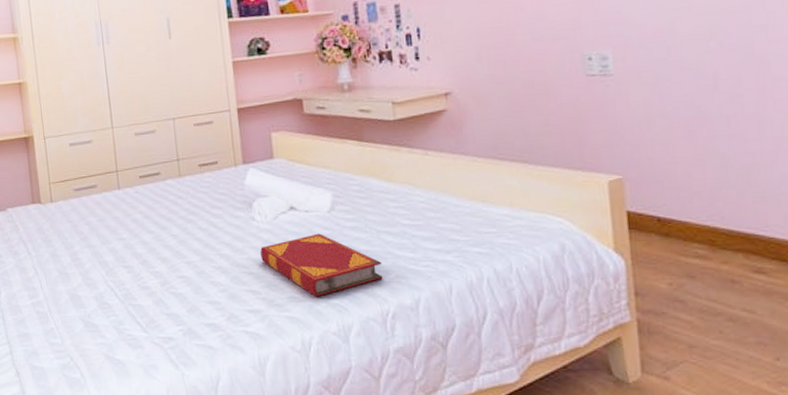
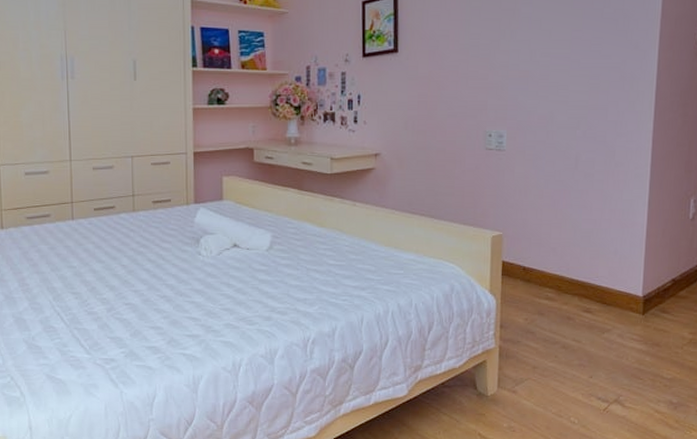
hardback book: present [260,233,383,297] -> none [203,269,308,324]

